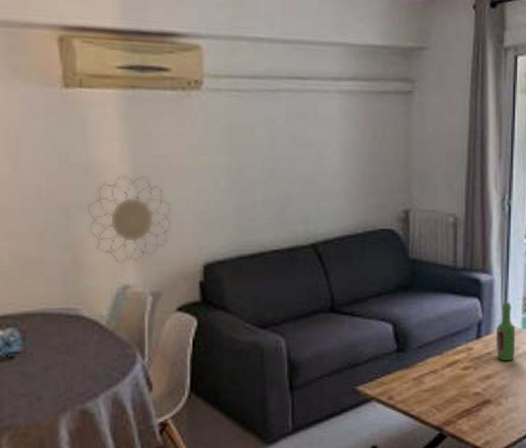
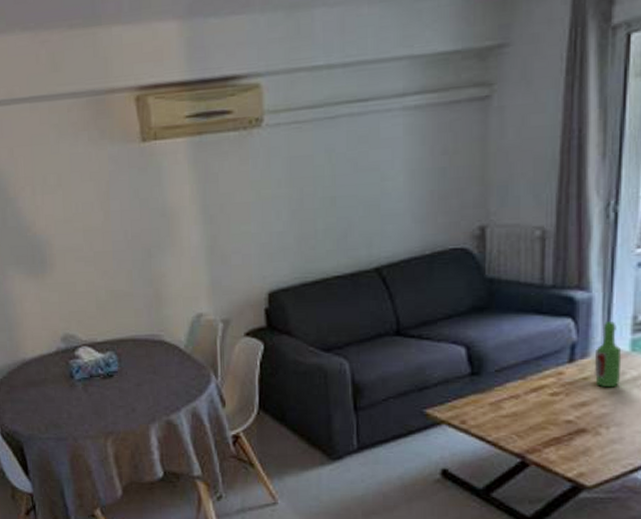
decorative wall piece: present [86,174,171,263] -> none [164,214,238,294]

